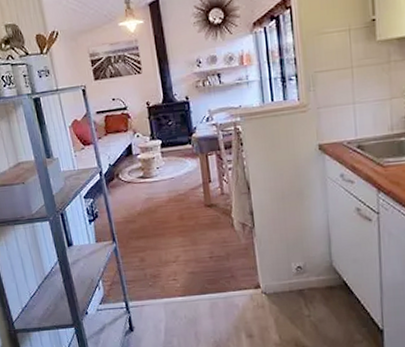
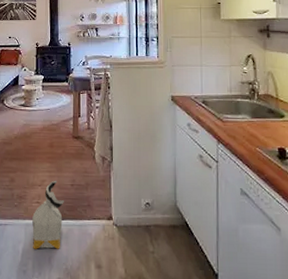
bag: none [170,254,206,326] -> present [32,180,64,249]

